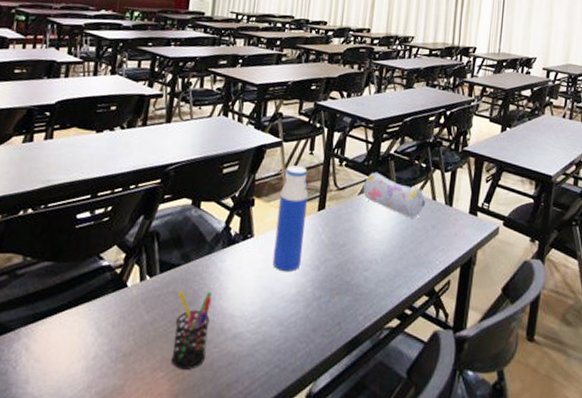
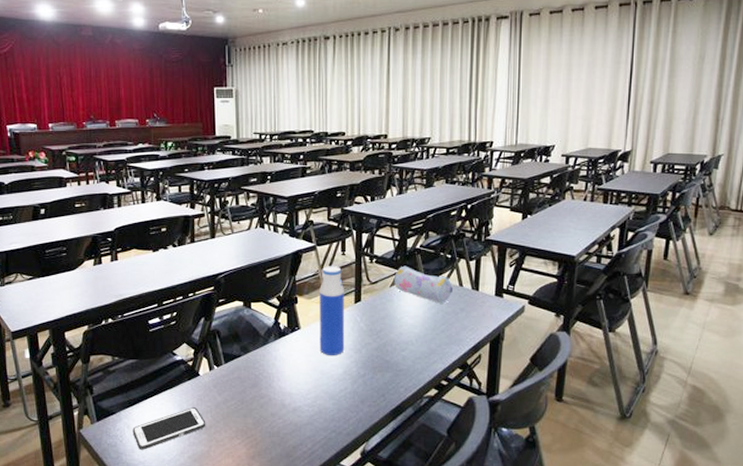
cell phone: none [31,327,126,381] -> present [132,407,206,450]
pen holder: present [171,290,212,370] -> none [242,375,273,437]

